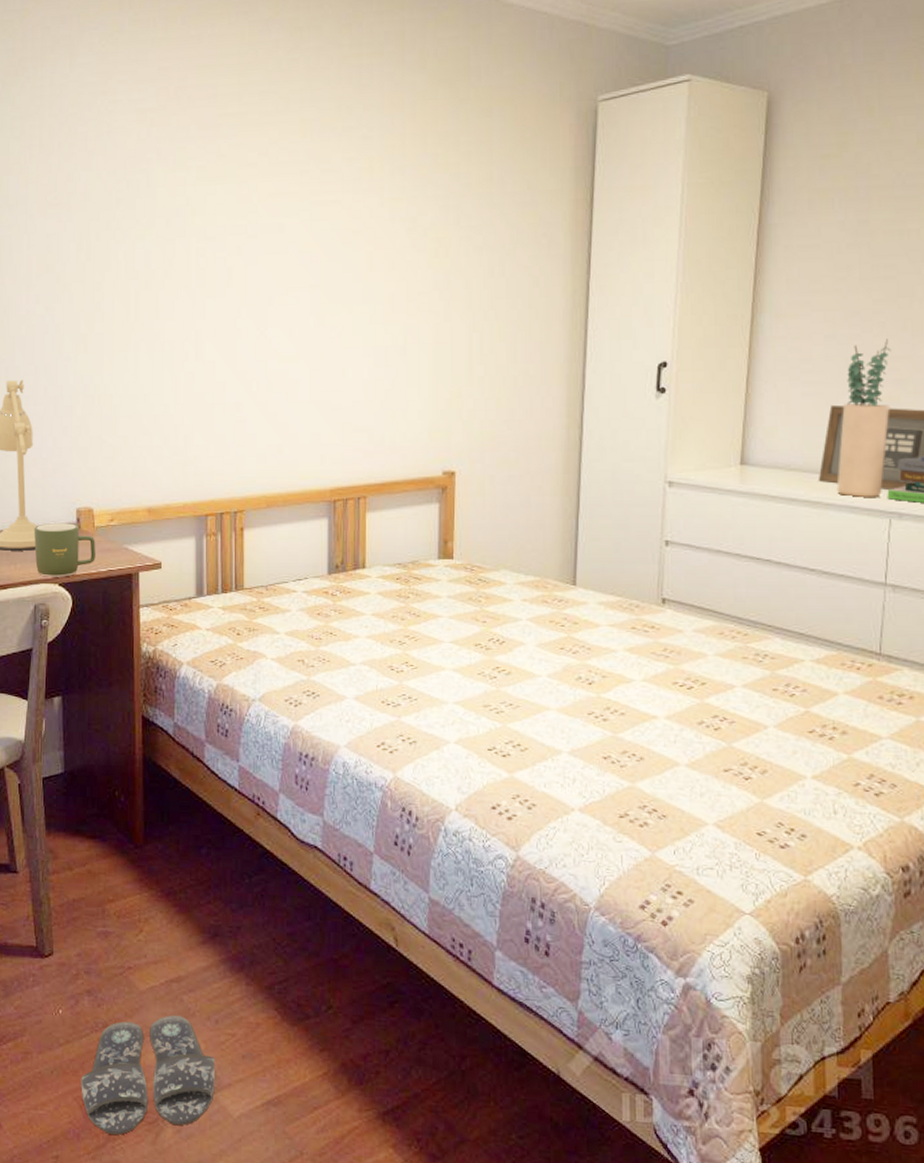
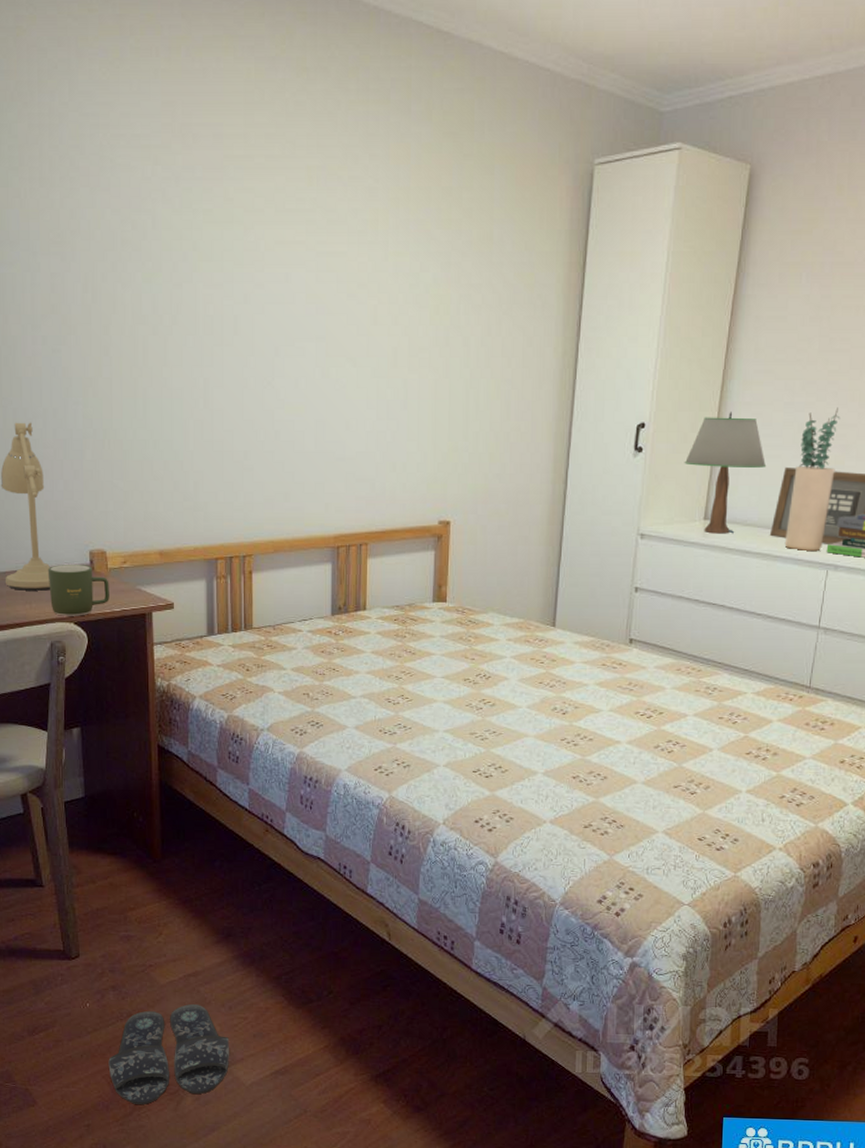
table lamp: none [713,347,809,480] -> present [684,412,767,534]

